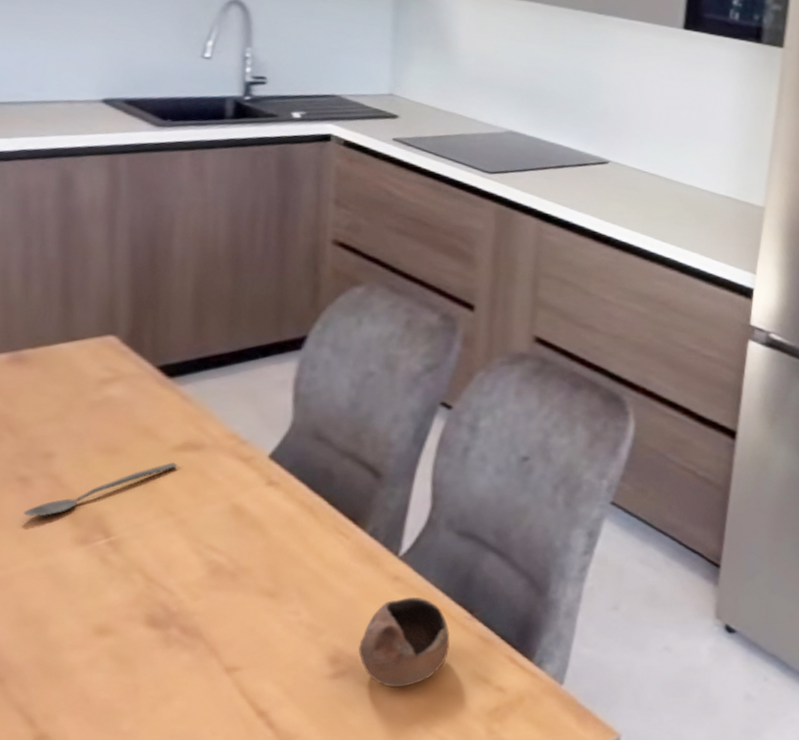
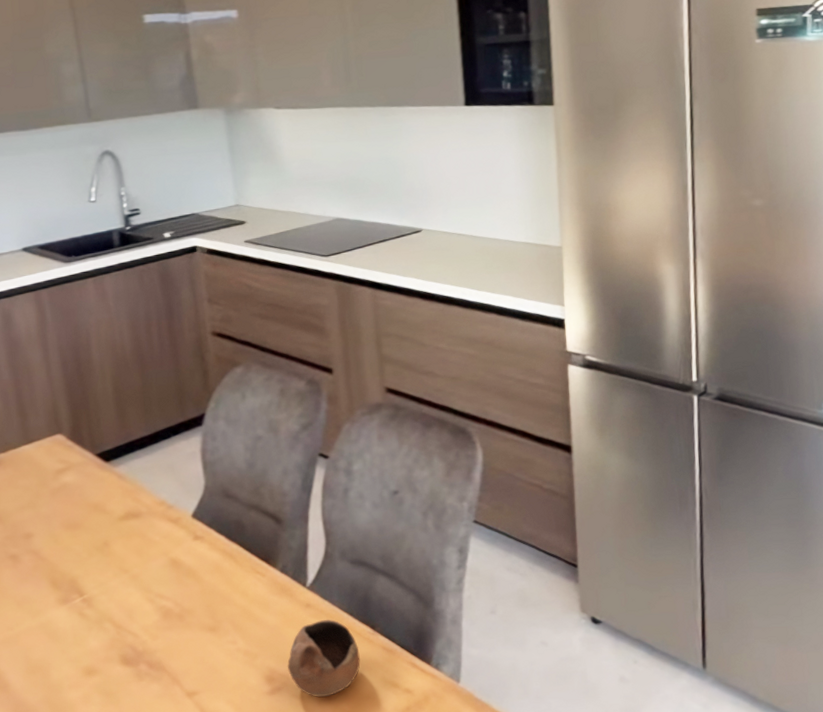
spoon: present [23,462,178,517] -> none [17,530,125,586]

